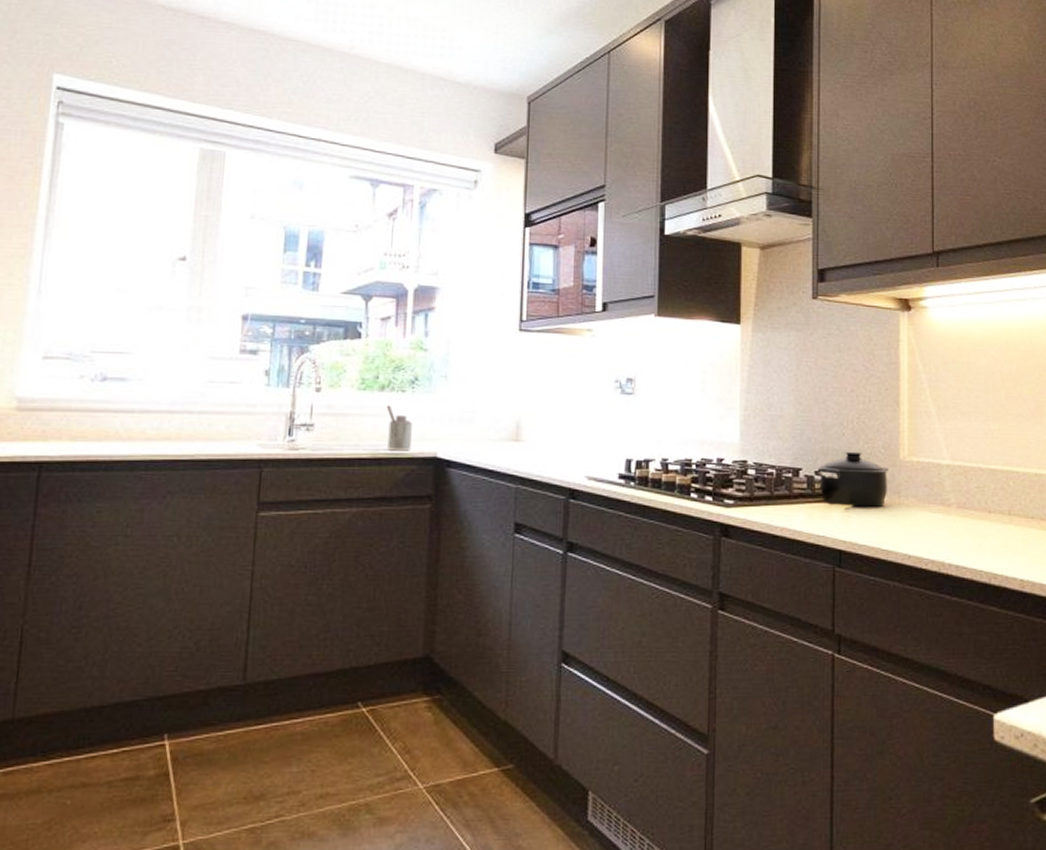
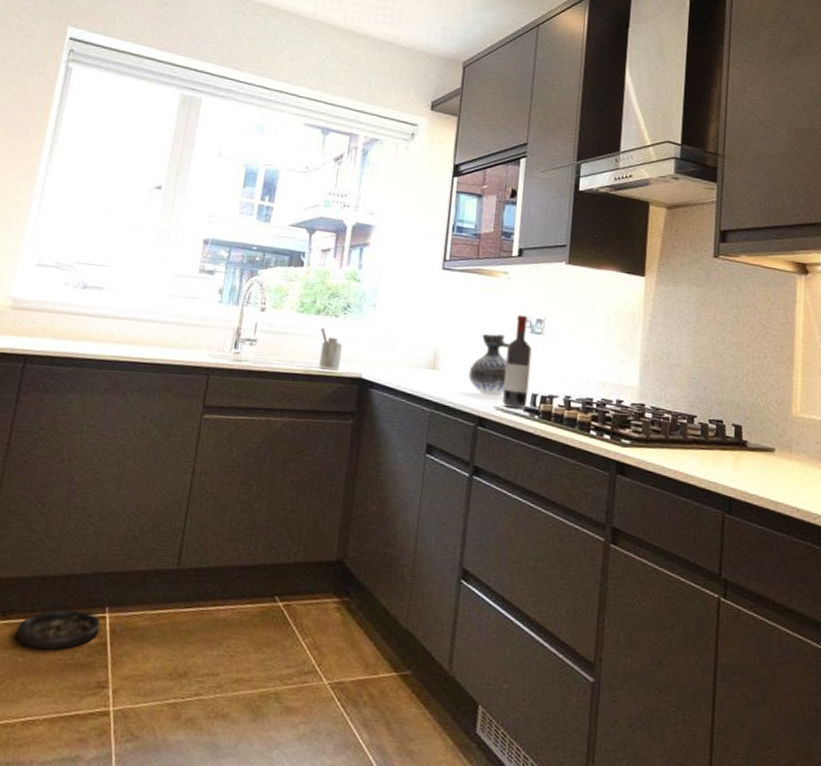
pet bowl: none [60,739,160,789] -> present [15,609,101,650]
ceramic jug: none [556,398,598,465] -> present [468,334,510,397]
wine bottle: none [594,375,623,476] -> present [502,315,532,409]
saucepan: present [817,451,888,507] -> none [711,403,780,459]

